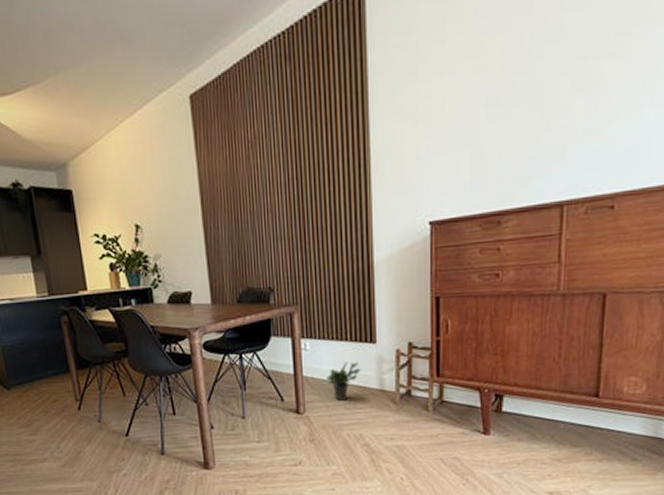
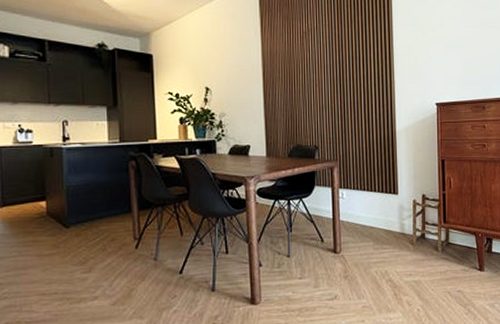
potted plant: present [325,361,360,401] -> none [358,209,386,242]

